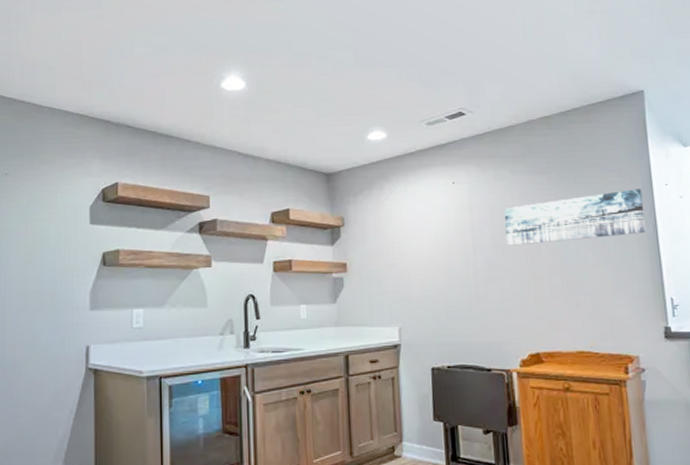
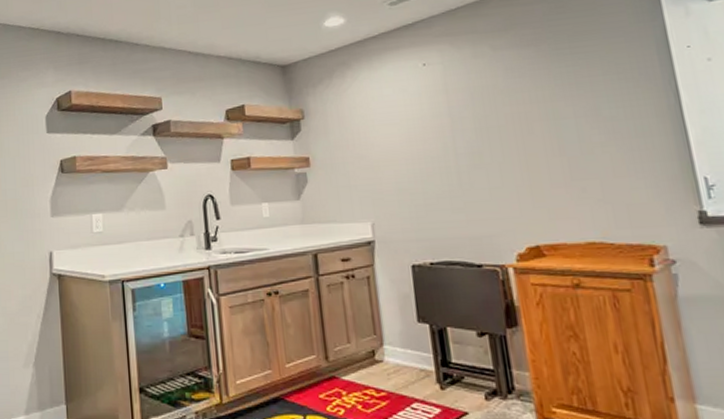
wall art: present [503,189,646,246] -> none [485,54,666,129]

